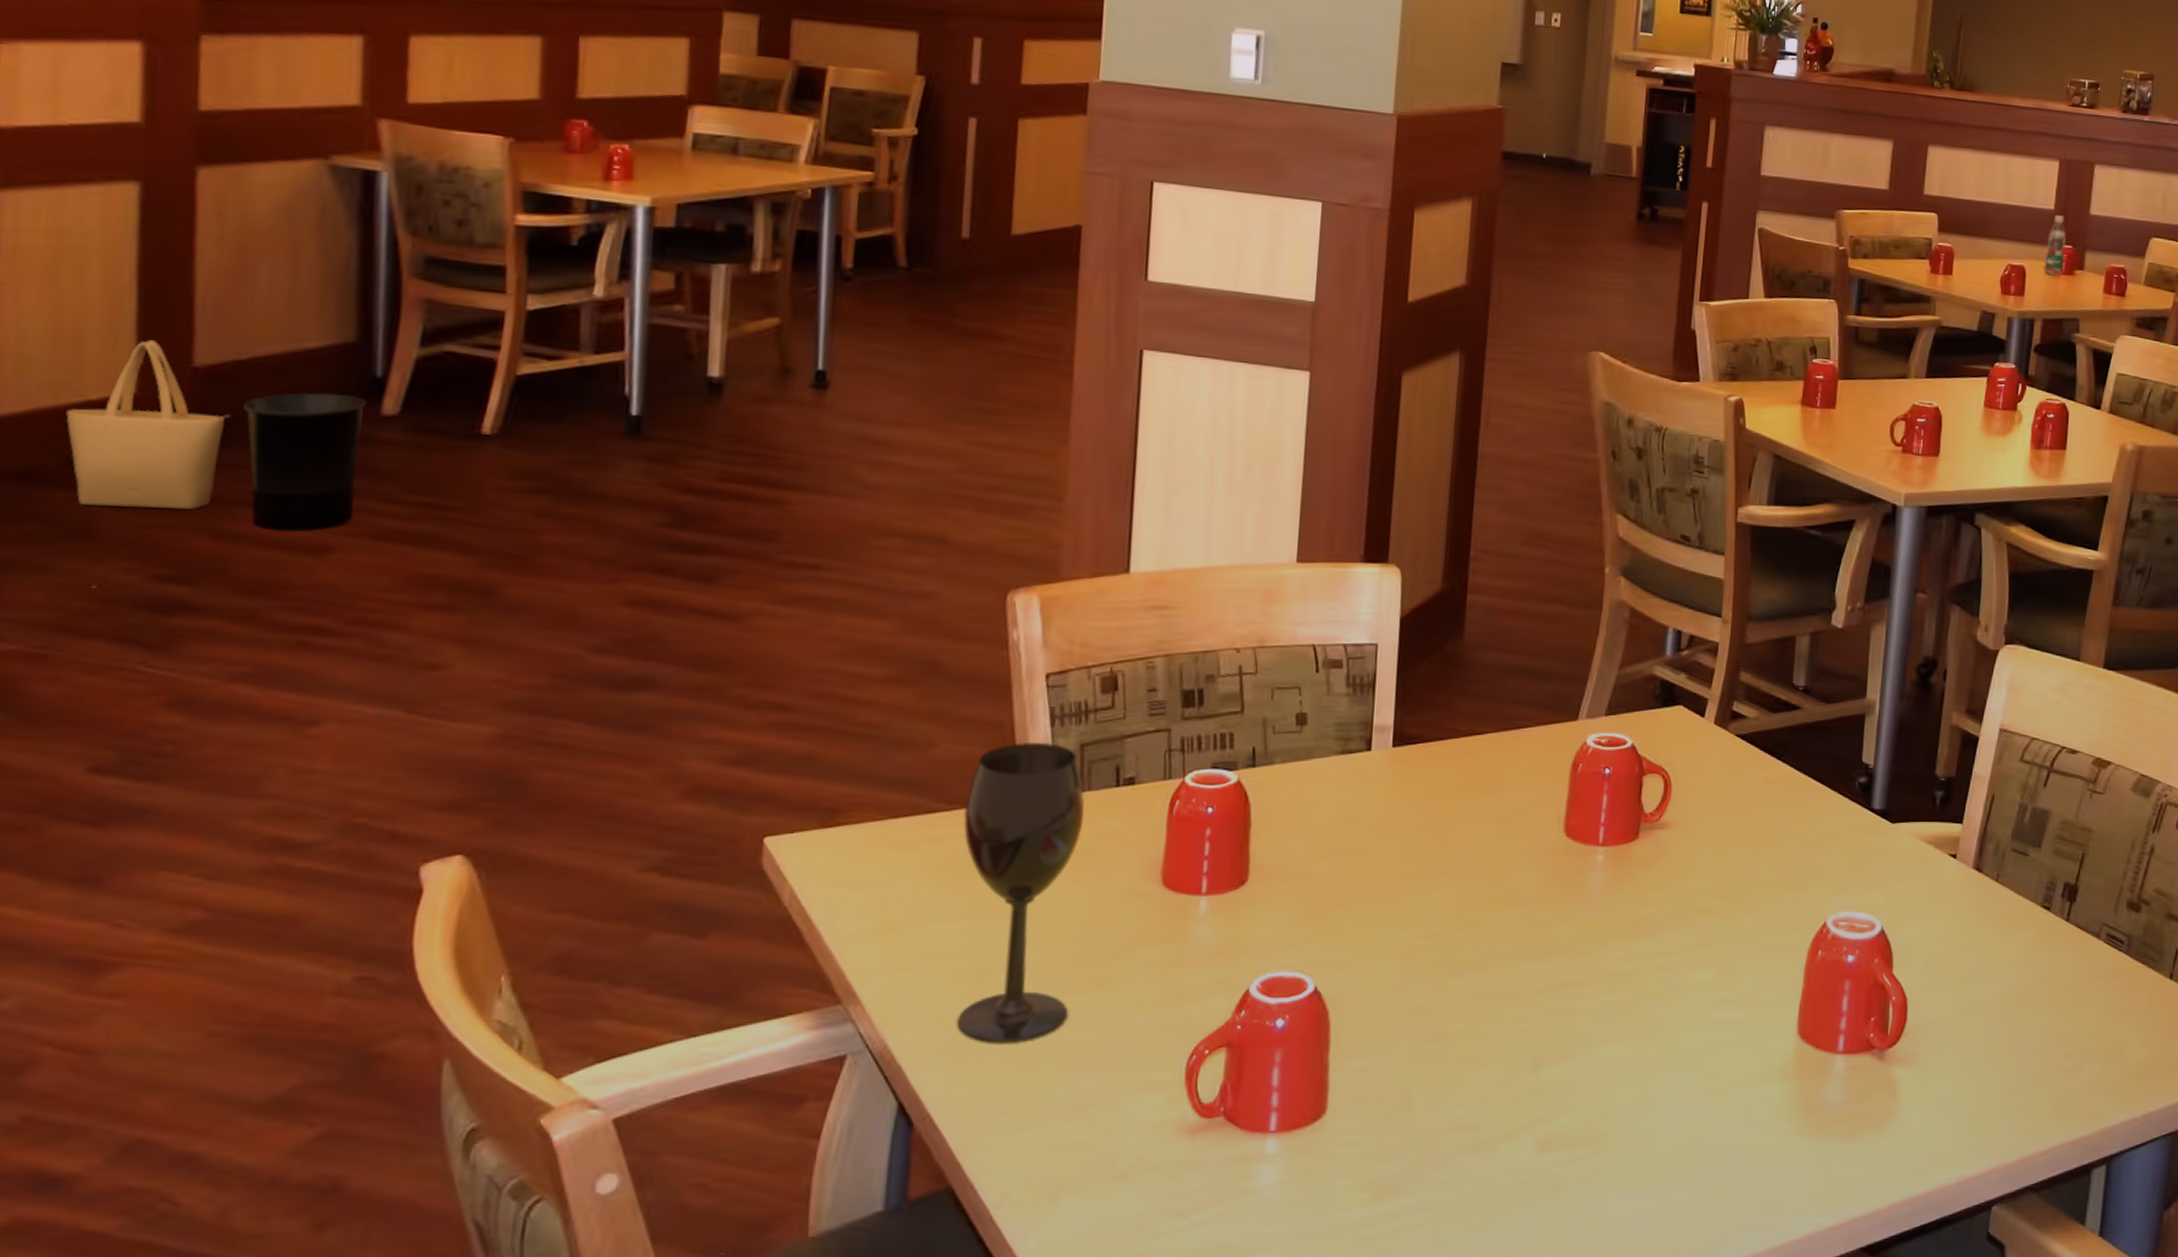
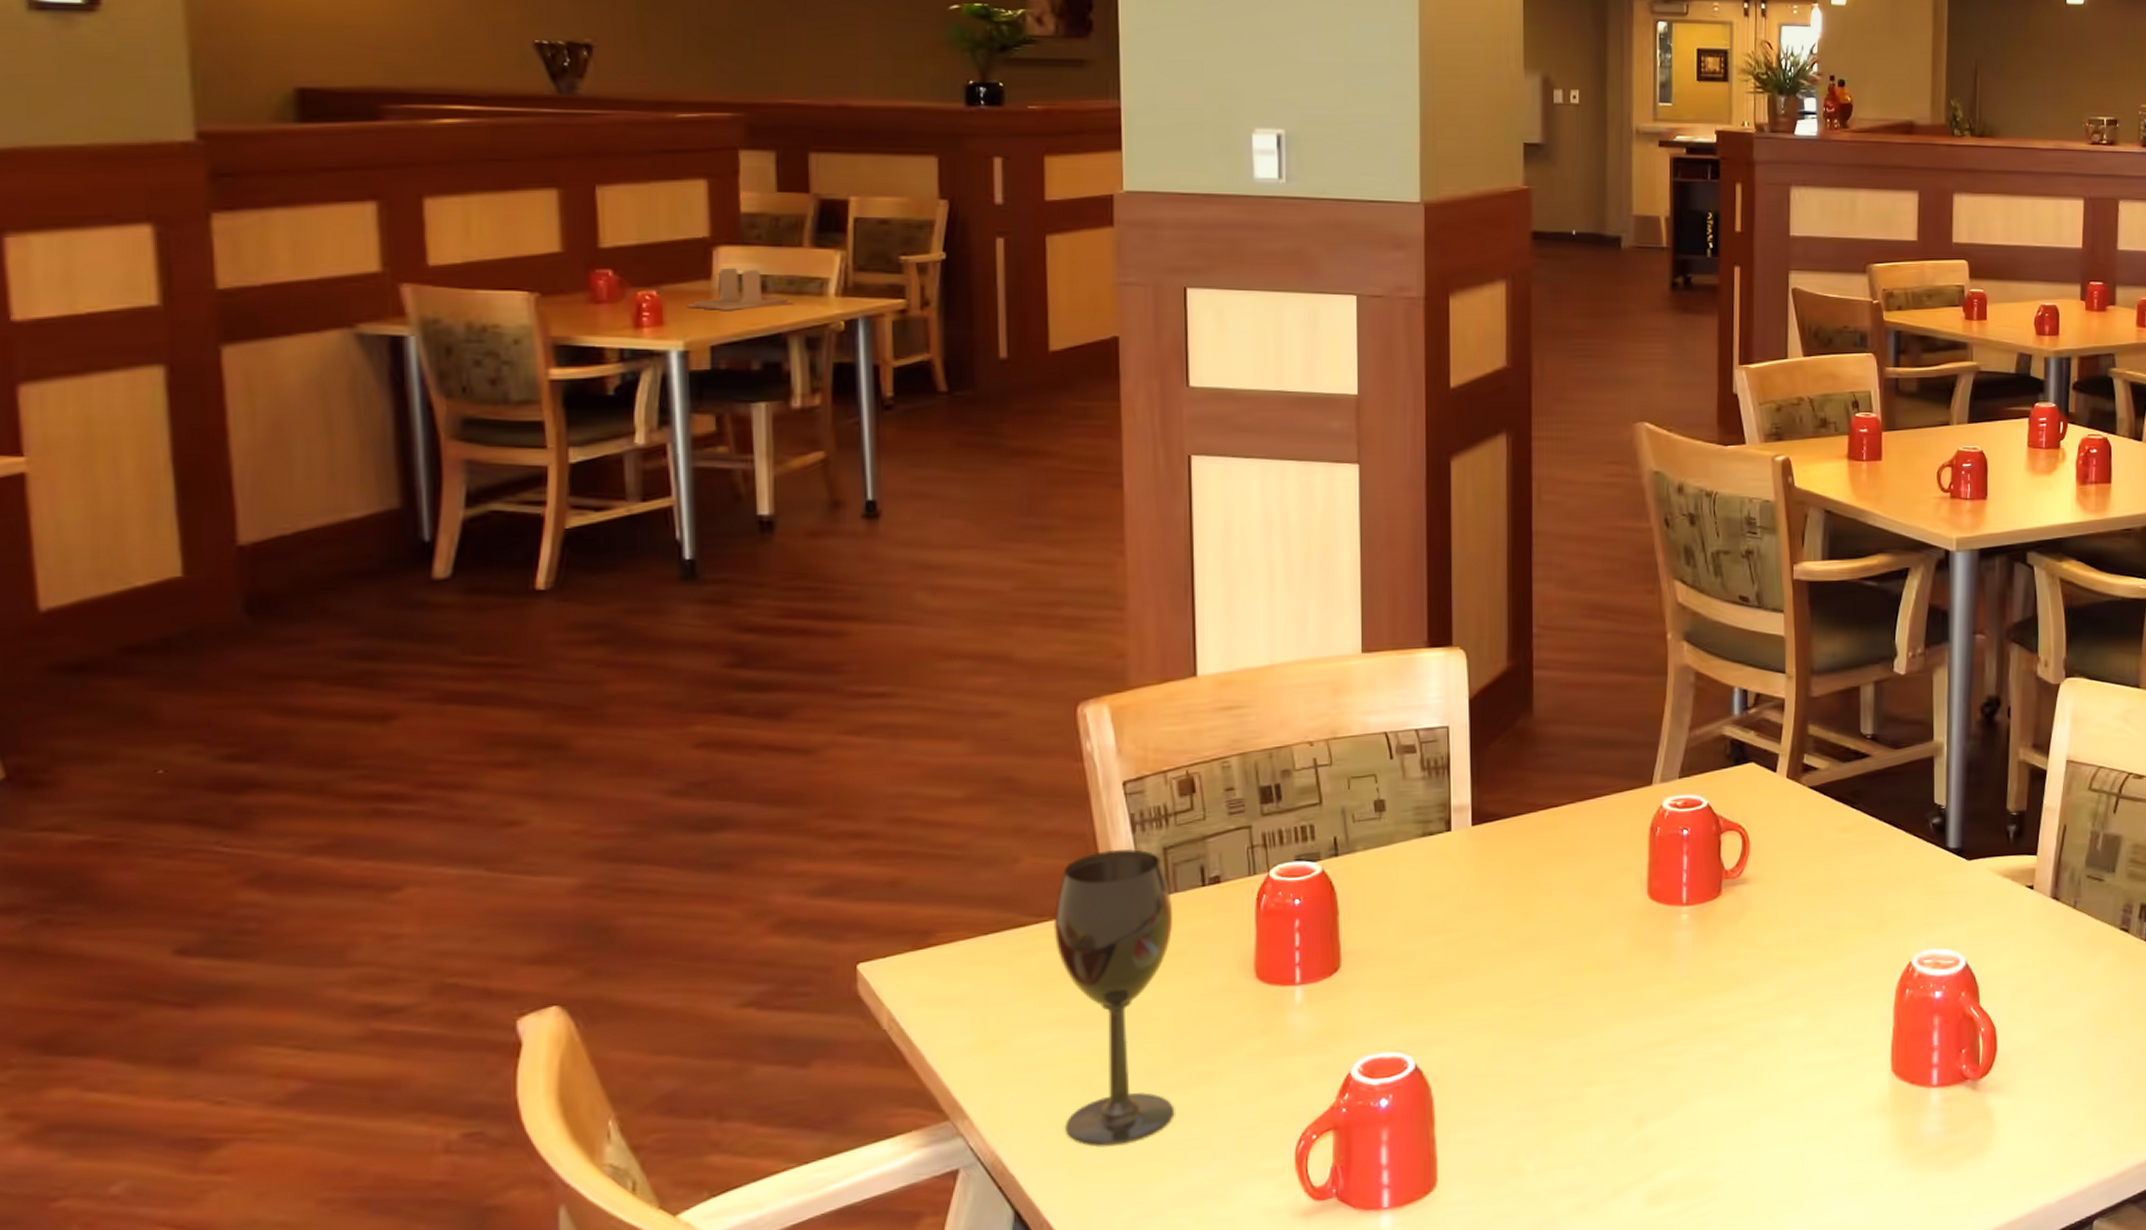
shopping bag: present [66,340,230,509] -> none [114,522,280,692]
waste bin: present [242,393,367,531] -> none [291,561,417,701]
napkin holder: none [656,127,764,171] -> present [686,267,794,310]
bottle: present [2044,215,2067,279] -> none [2076,253,2097,316]

